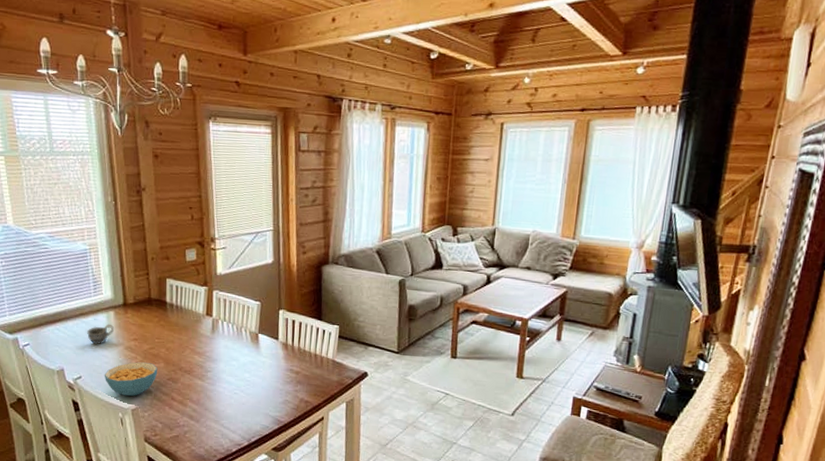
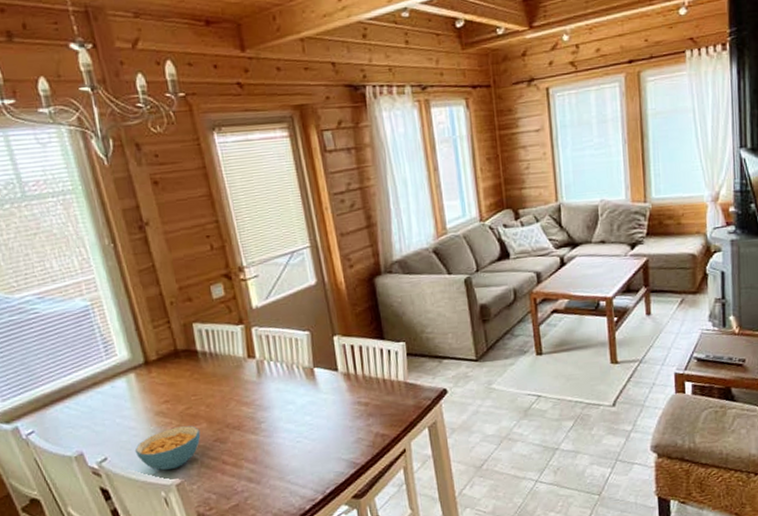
cup: present [87,324,115,345] -> none [105,388,139,417]

